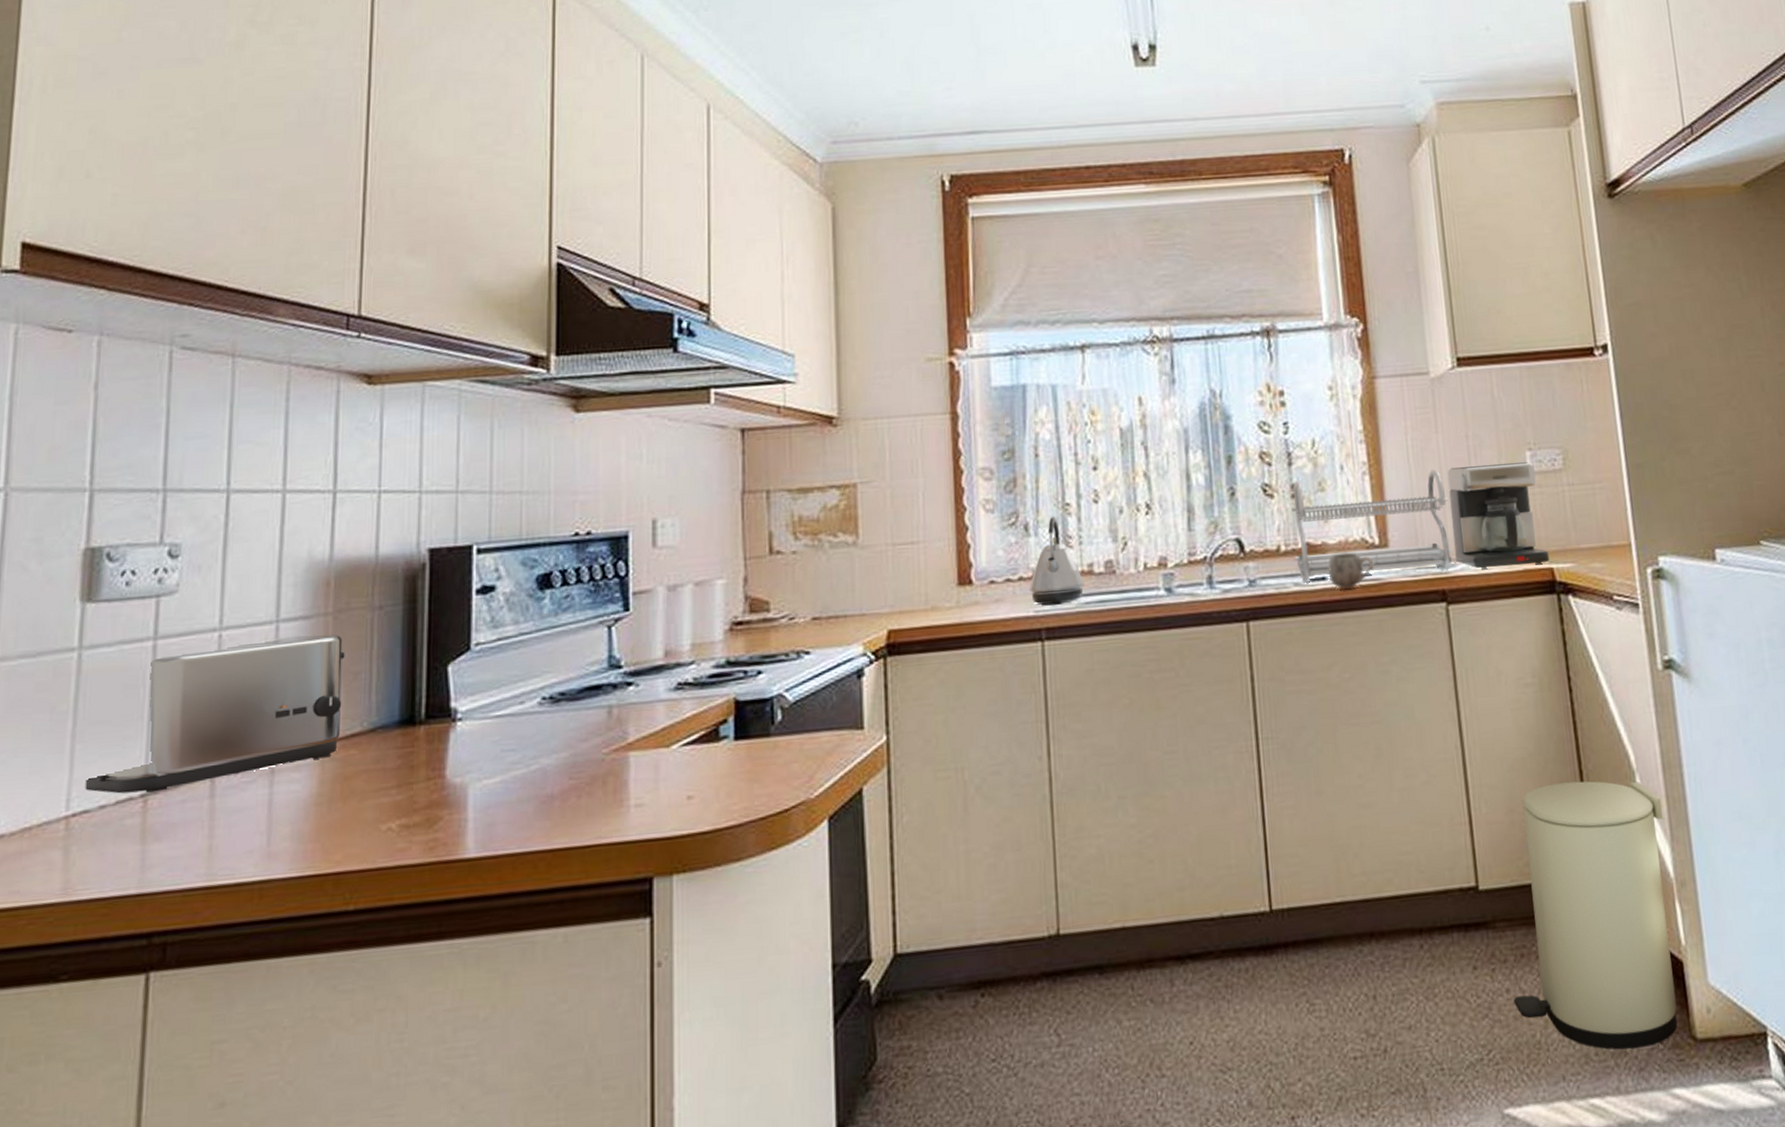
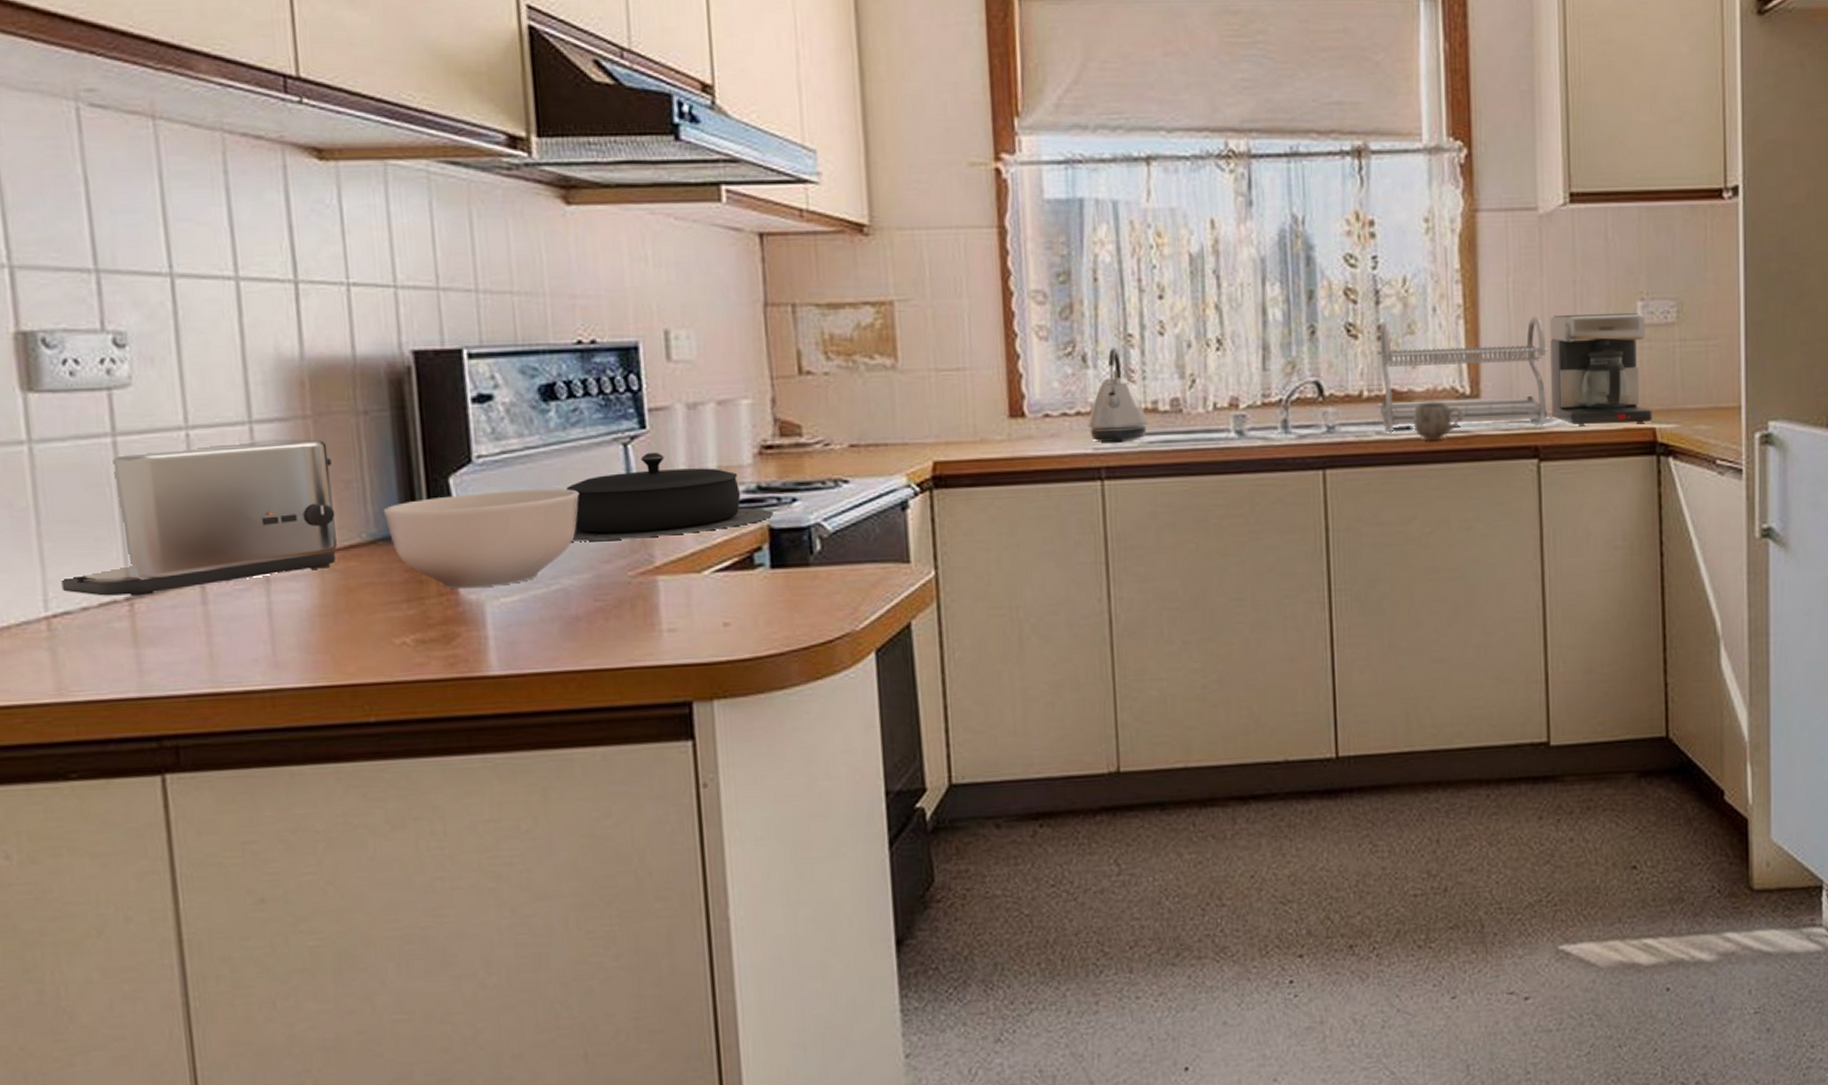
bowl: none [385,671,564,773] -> present [383,488,579,589]
cooking pot: none [553,632,740,722] -> present [566,452,773,542]
pedal bin: present [1513,781,1678,1050] -> none [1576,645,1746,897]

